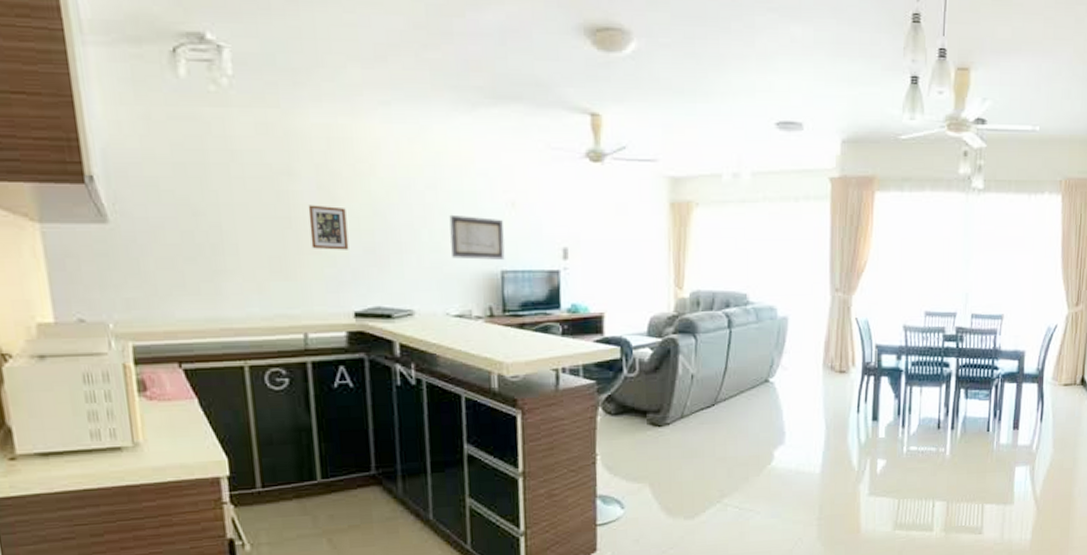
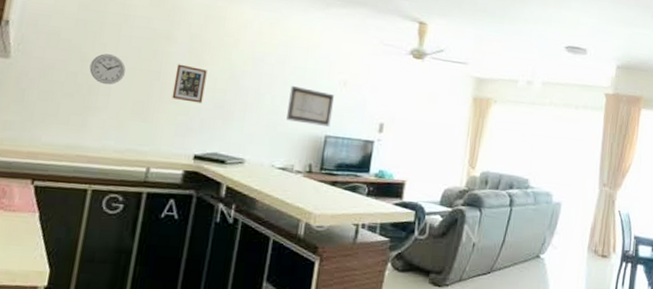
wall clock: none [205,203,250,241] -> present [89,53,126,85]

